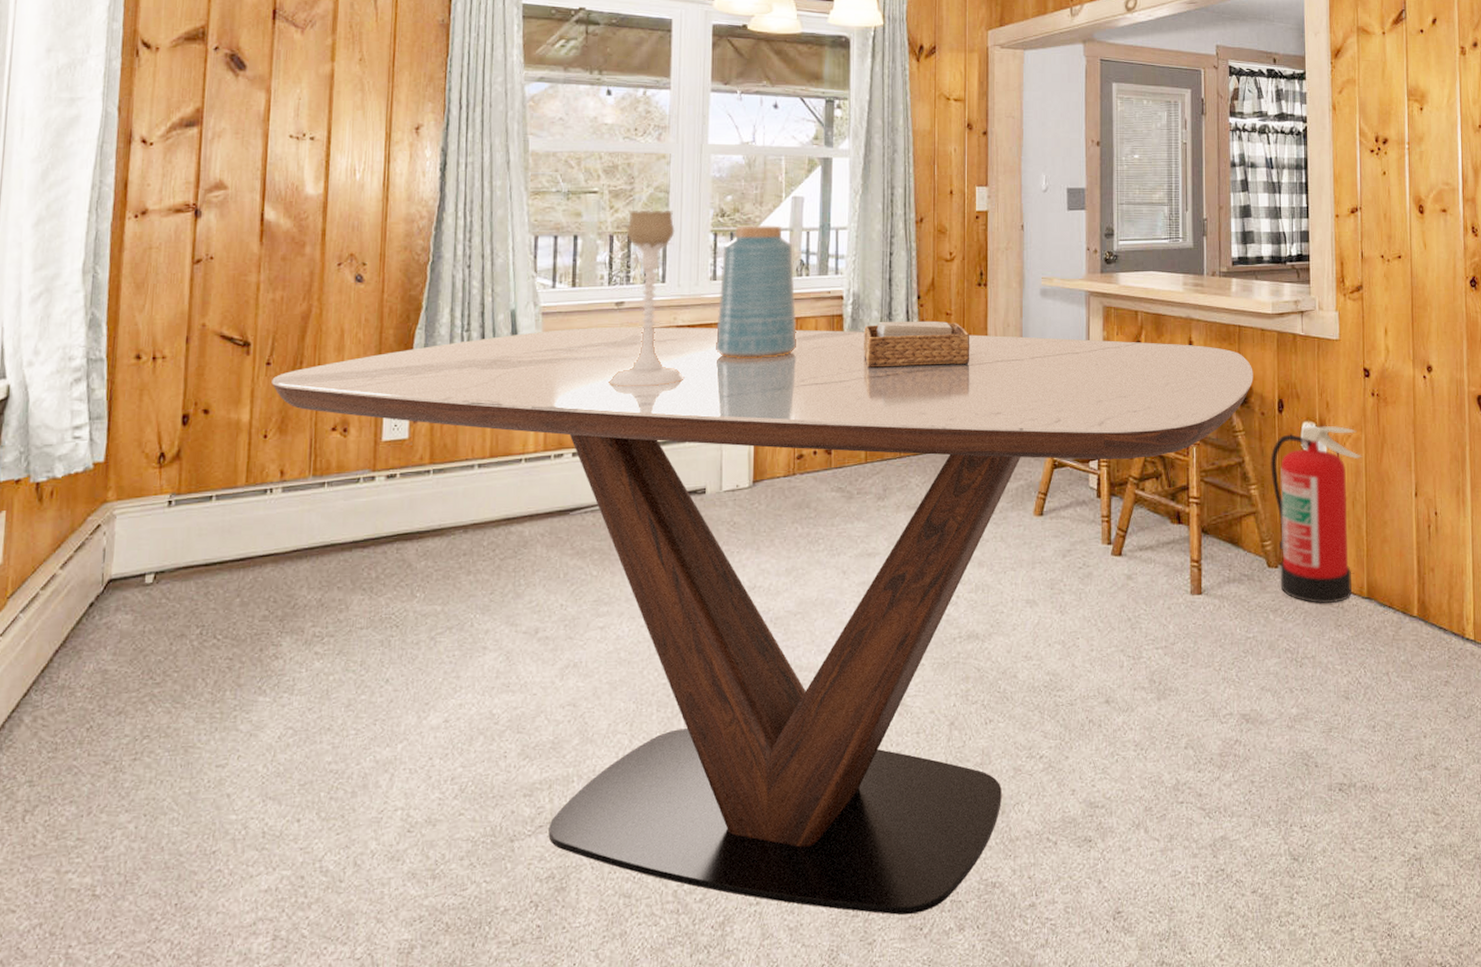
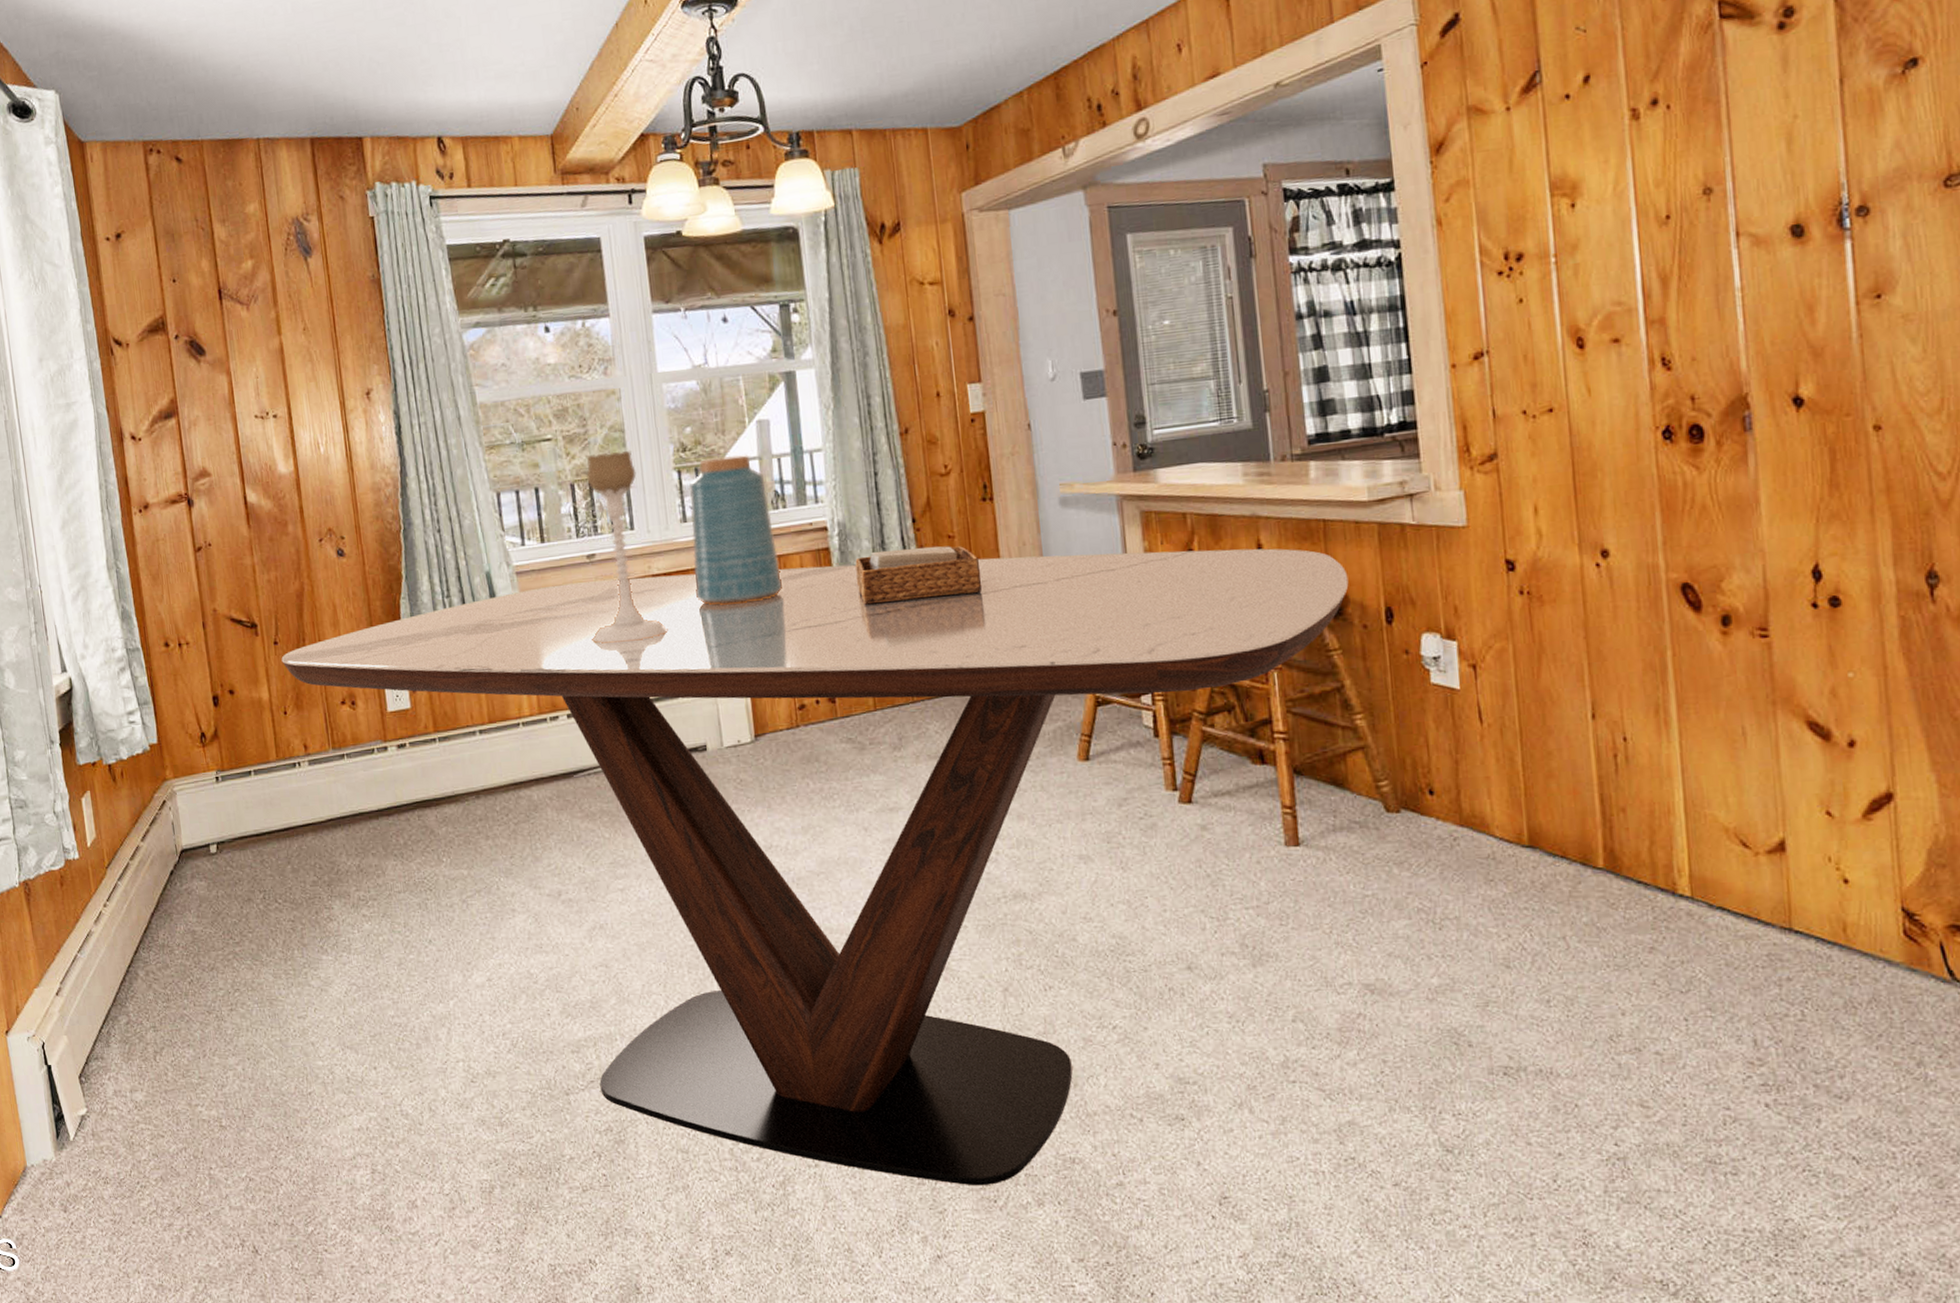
fire extinguisher: present [1270,425,1363,604] -> none [1380,635,1512,855]

